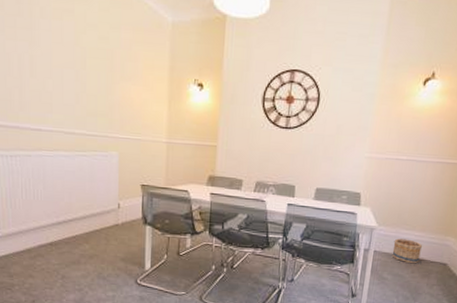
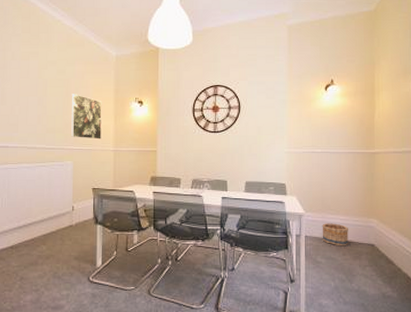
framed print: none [115,68,154,128] -> present [70,94,102,140]

